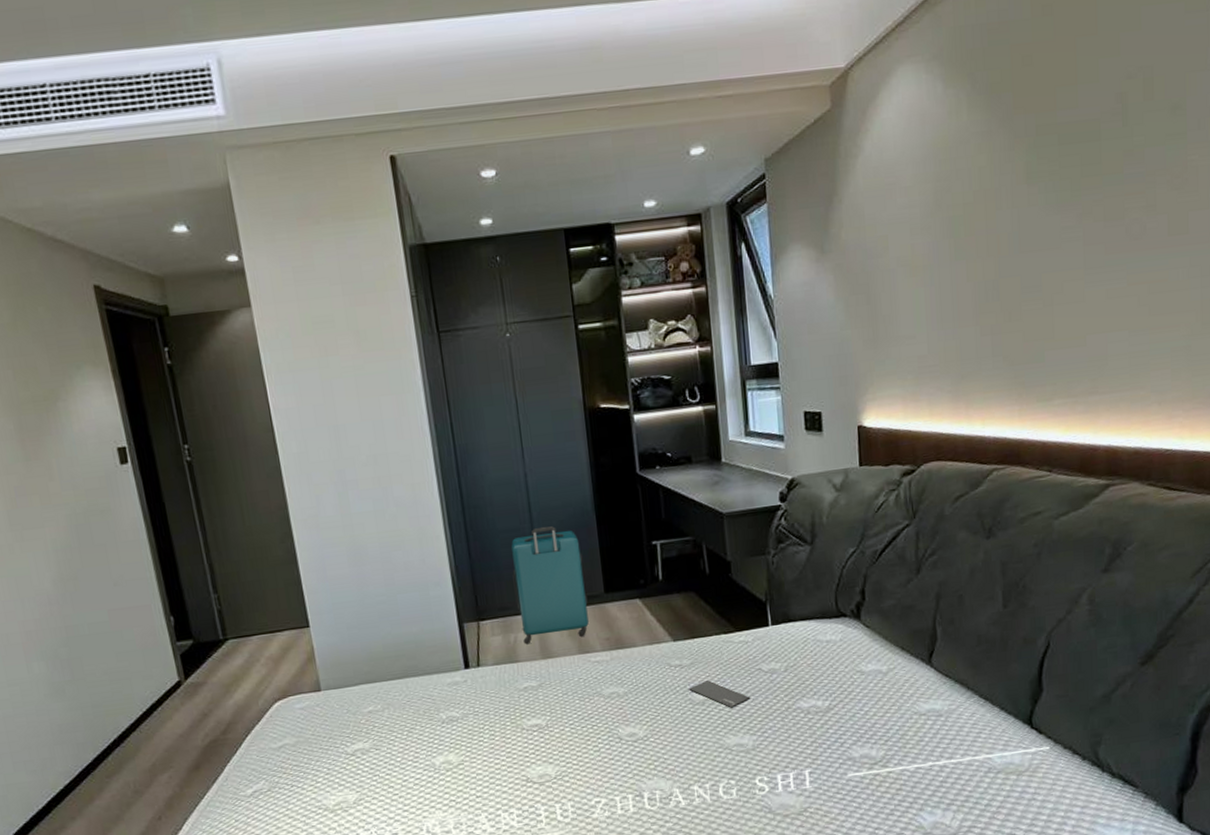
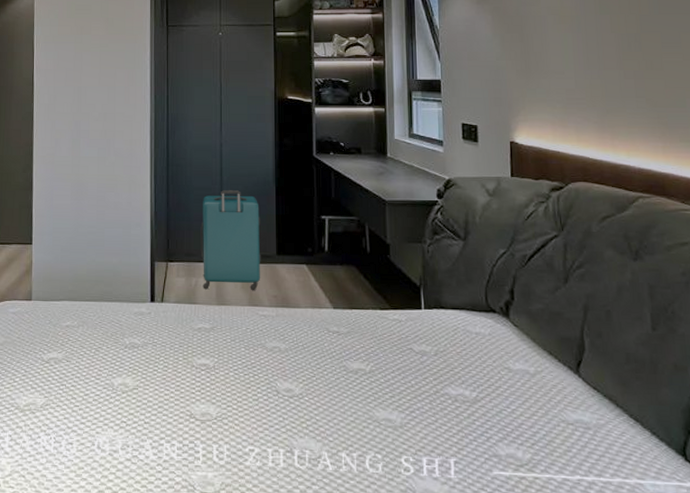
smartphone: present [689,680,750,708] -> none [344,351,400,382]

